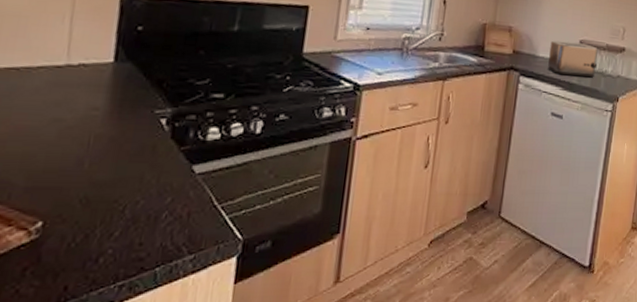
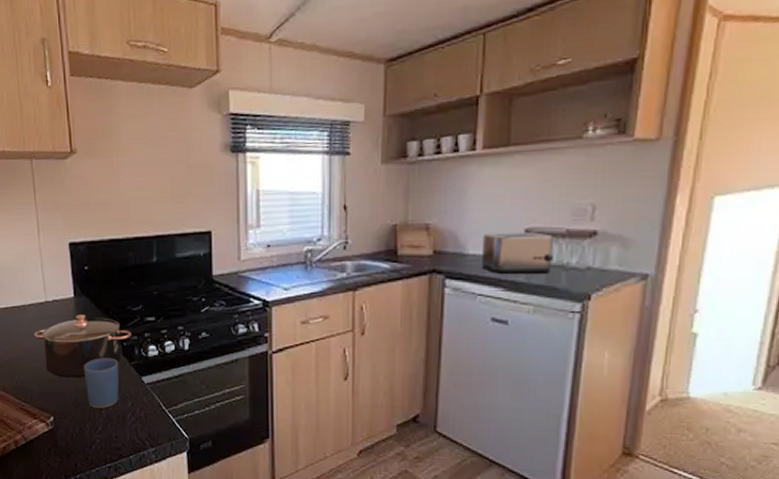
cooking pot: none [35,84,189,167] -> present [33,313,131,378]
mug: none [105,141,164,207] -> present [84,358,119,409]

